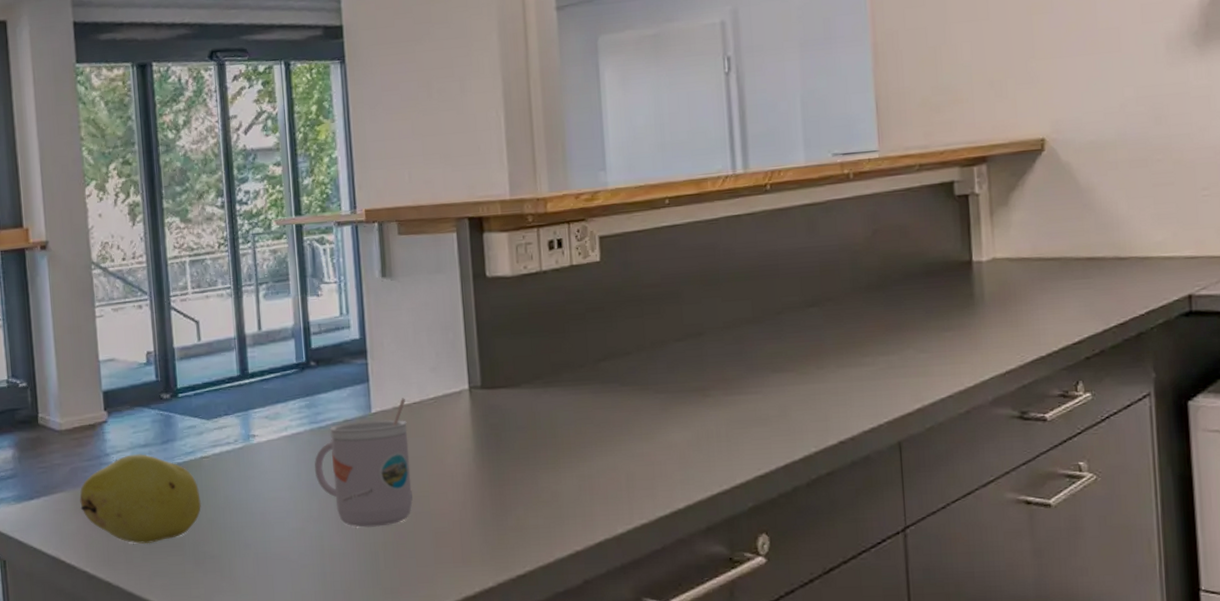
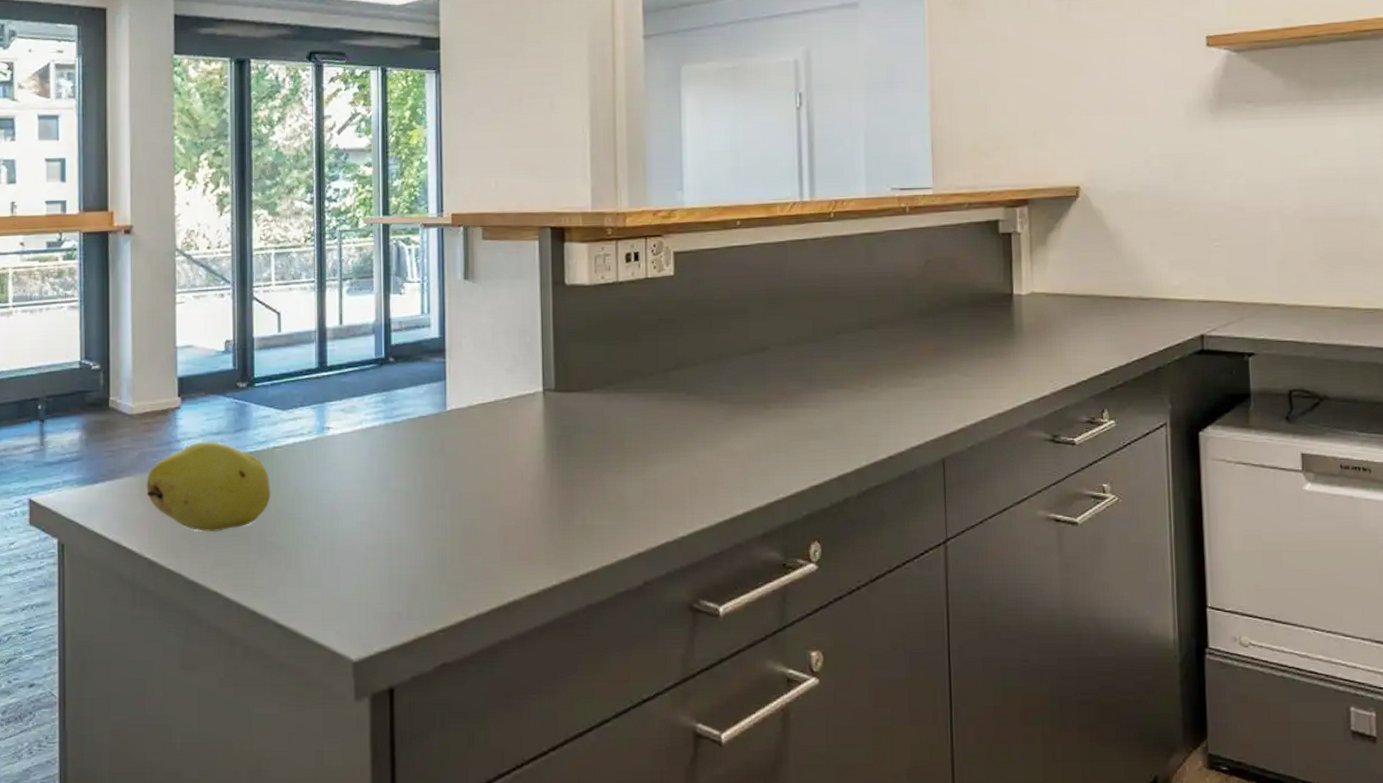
mug: present [314,398,413,528] -> none [387,397,482,523]

